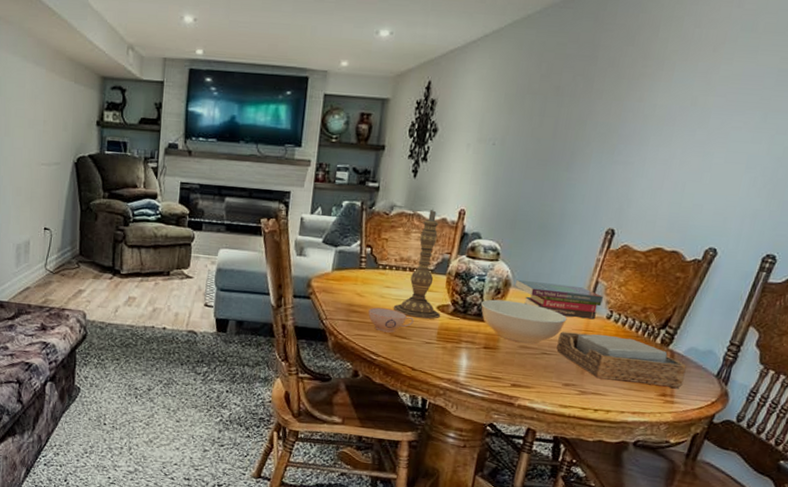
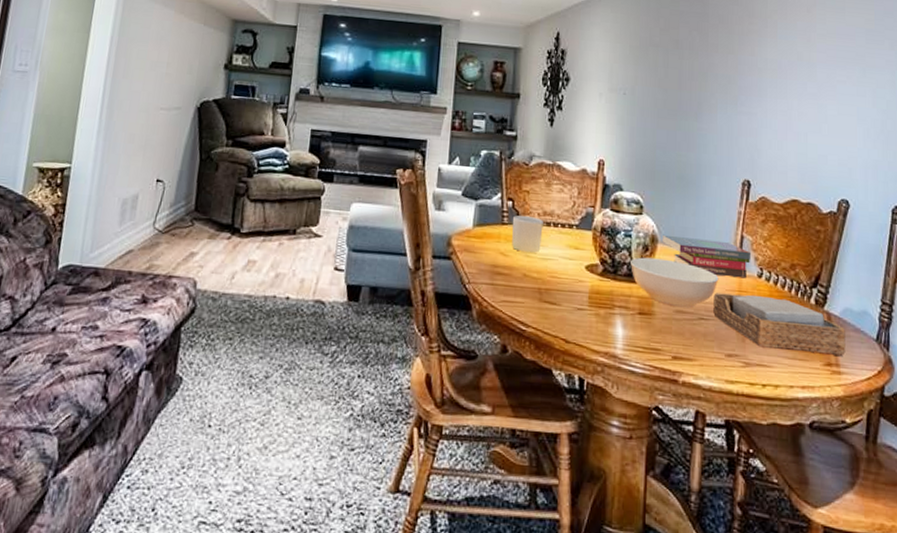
mug: none [368,261,400,294] -> present [511,215,543,253]
teacup: present [368,307,414,333] -> none [514,268,563,298]
candlestick: present [393,207,440,320] -> none [539,158,589,282]

